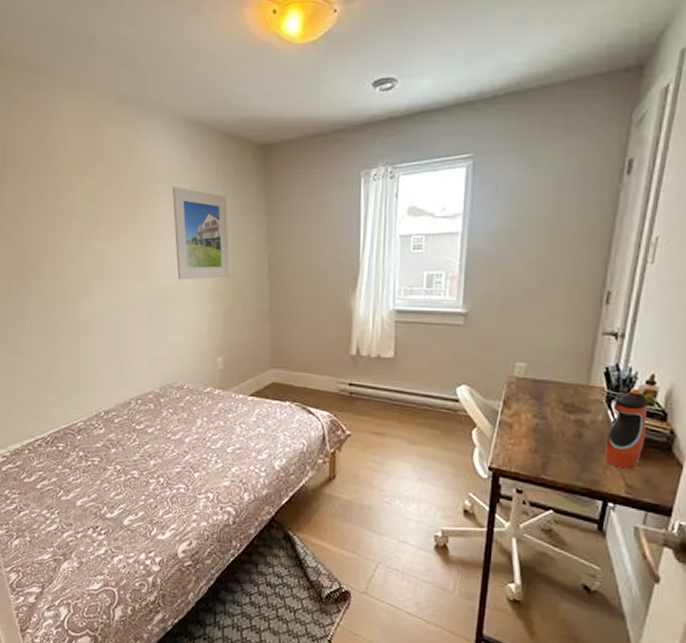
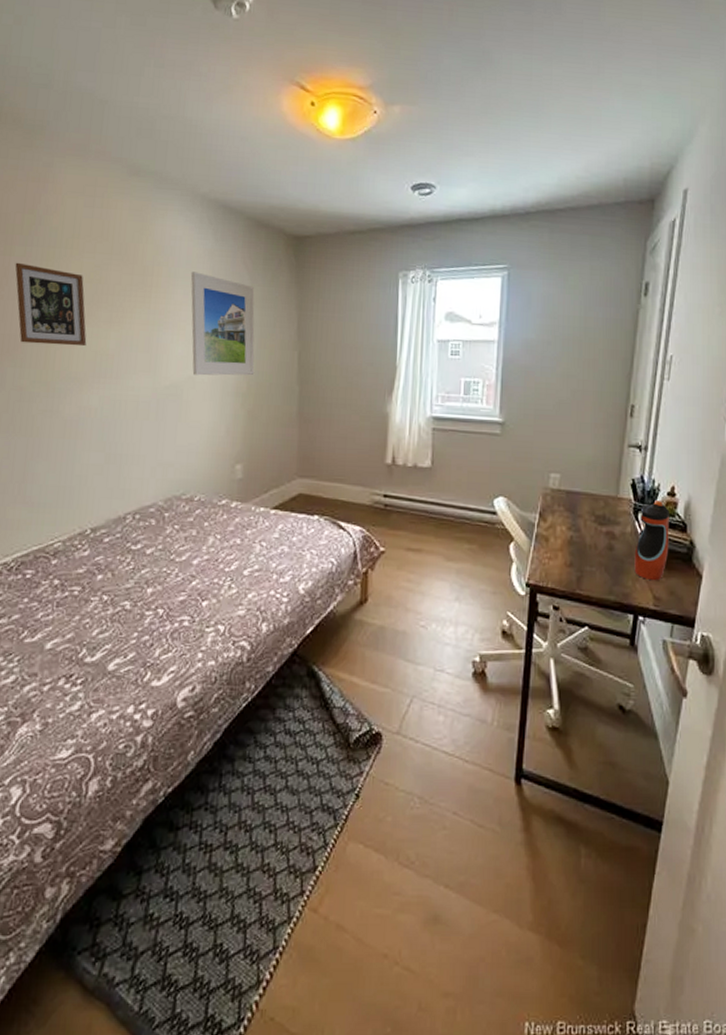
picture frame: none [32,190,91,259] -> present [14,262,87,347]

